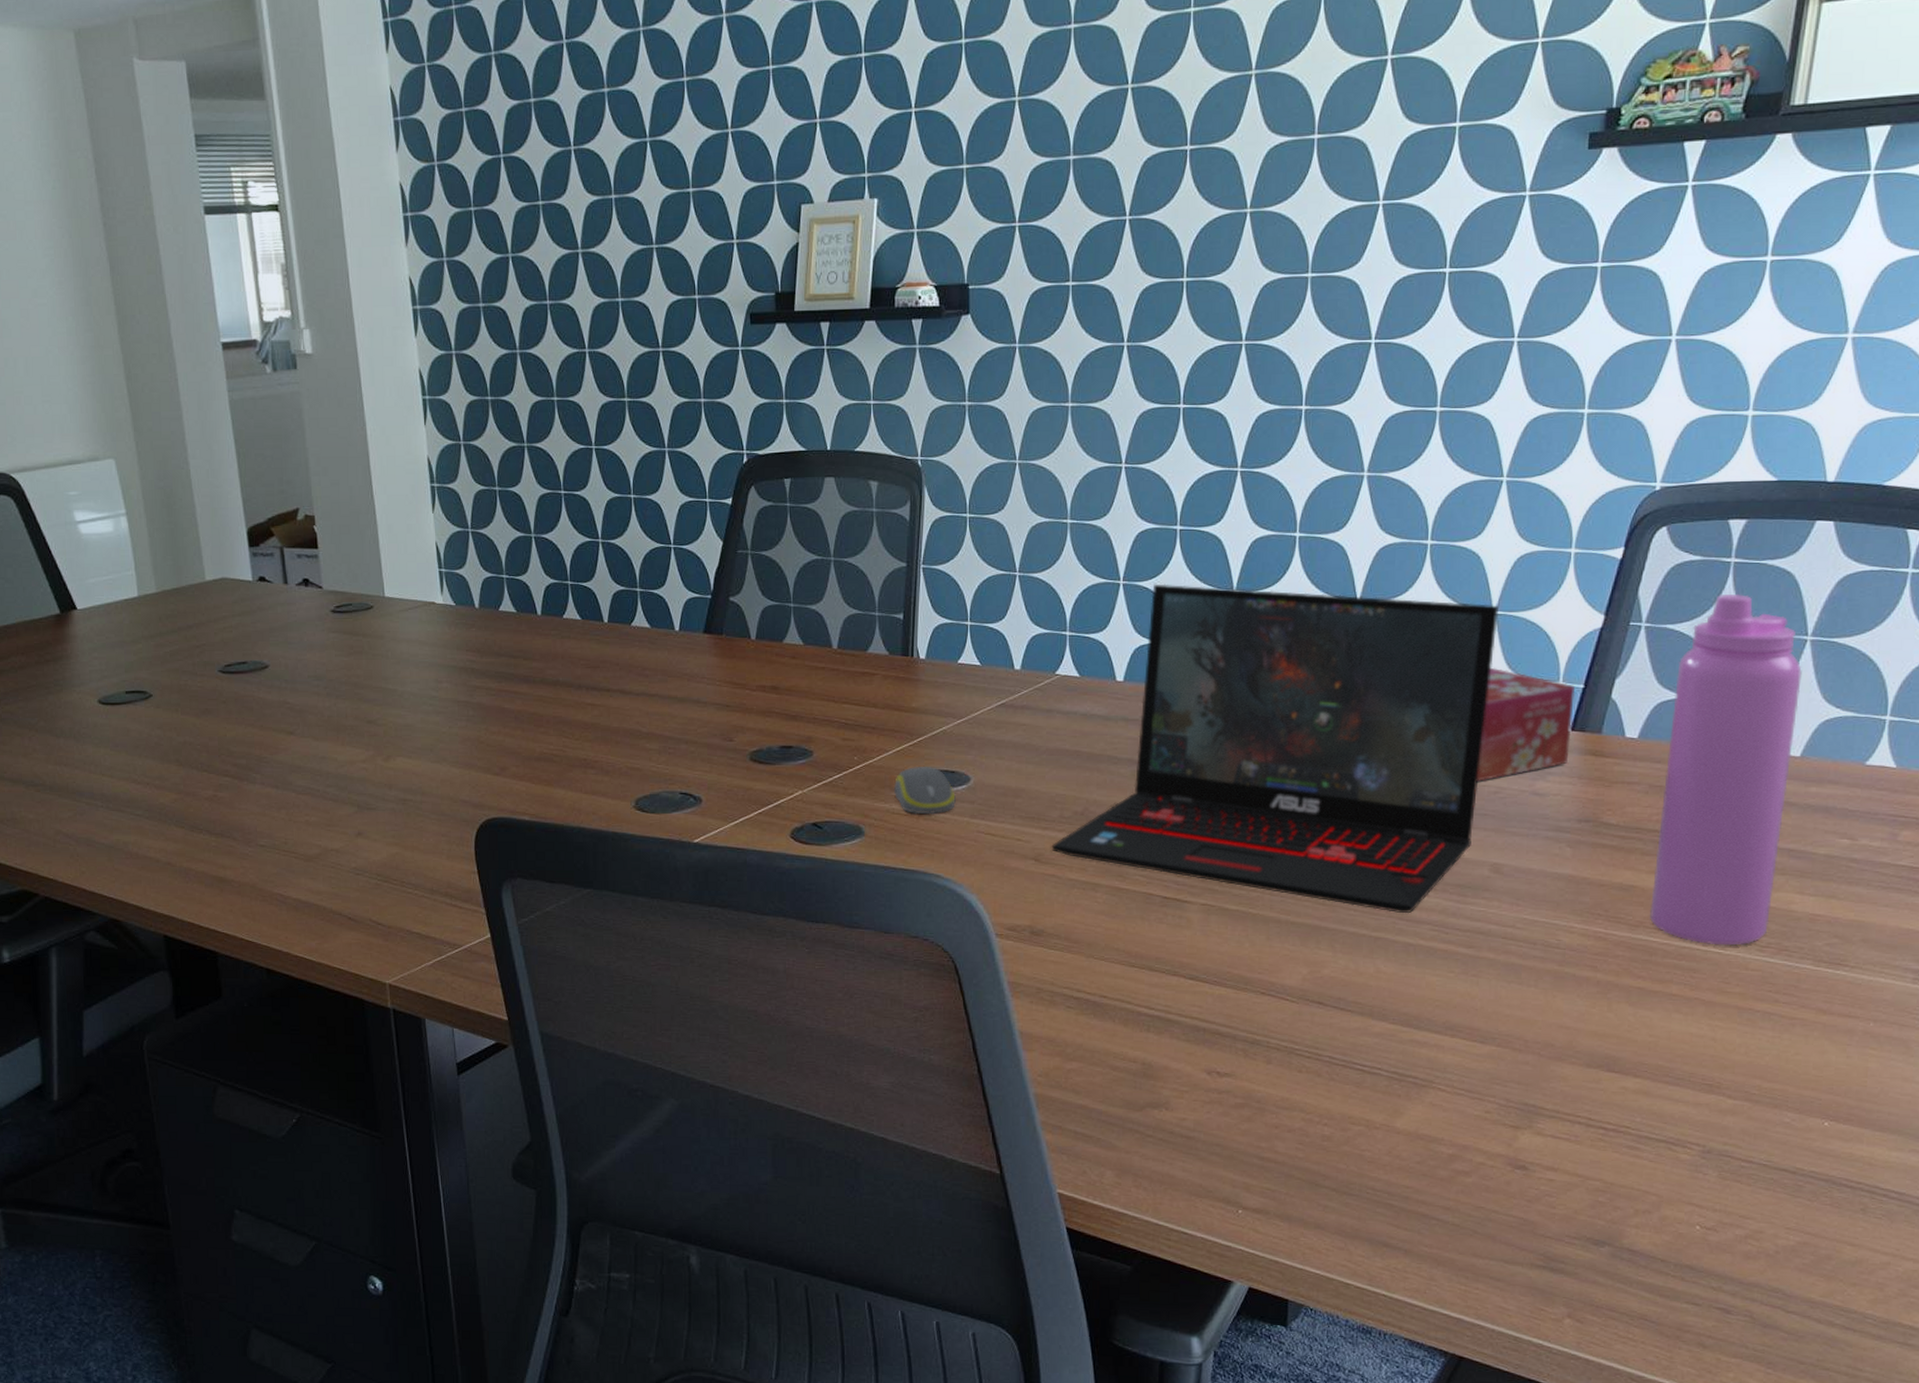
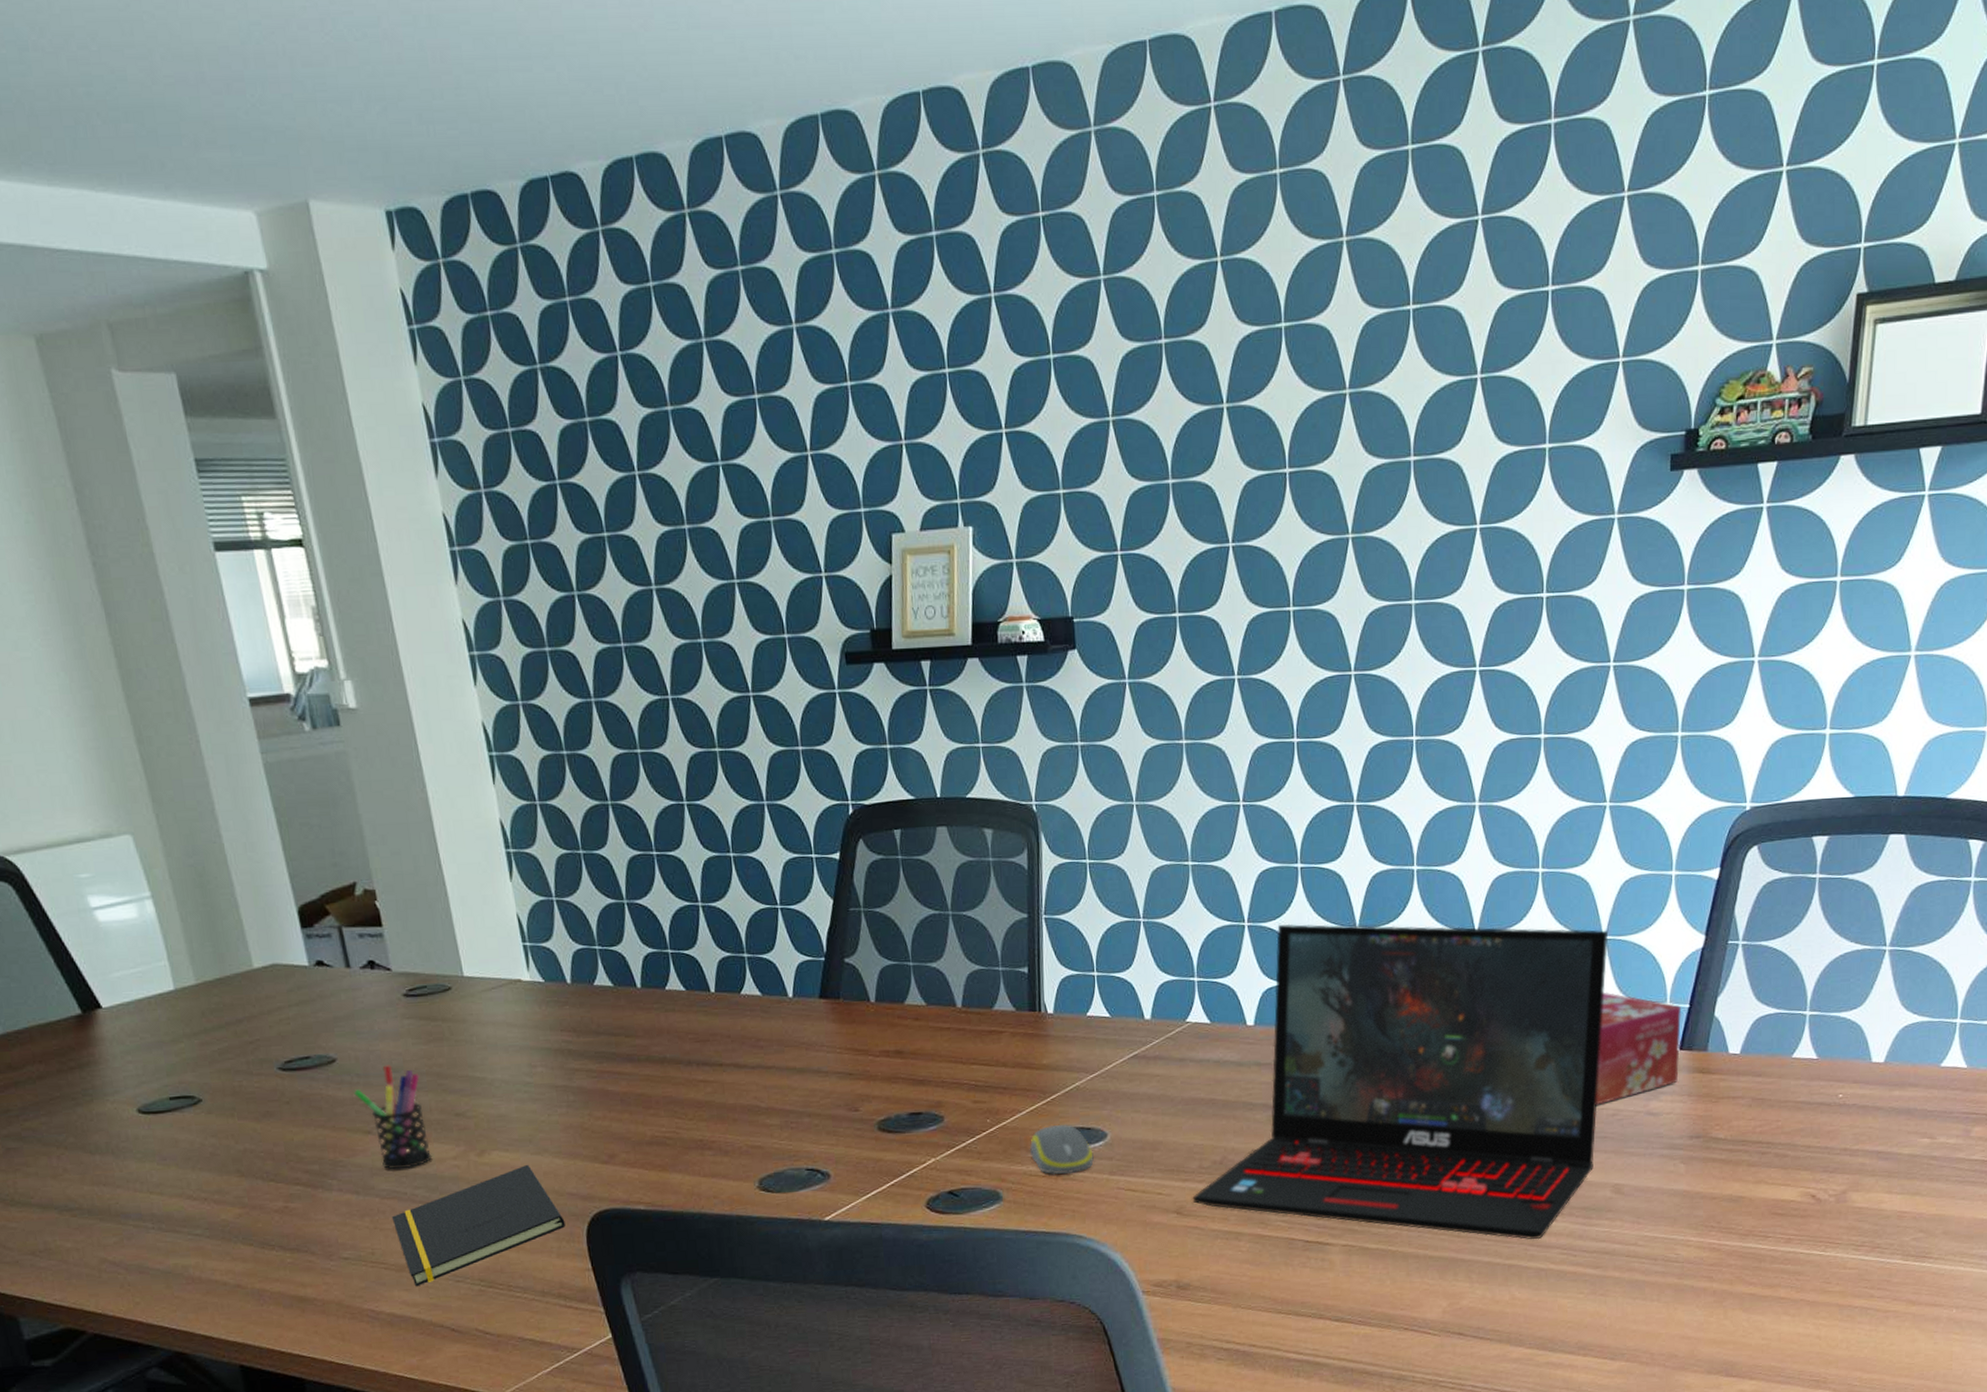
pen holder: none [282,673,344,768] -> present [354,1065,432,1170]
notepad: none [304,771,457,877] -> present [391,1164,566,1287]
water bottle: present [1650,593,1802,946] -> none [1758,908,1882,1248]

